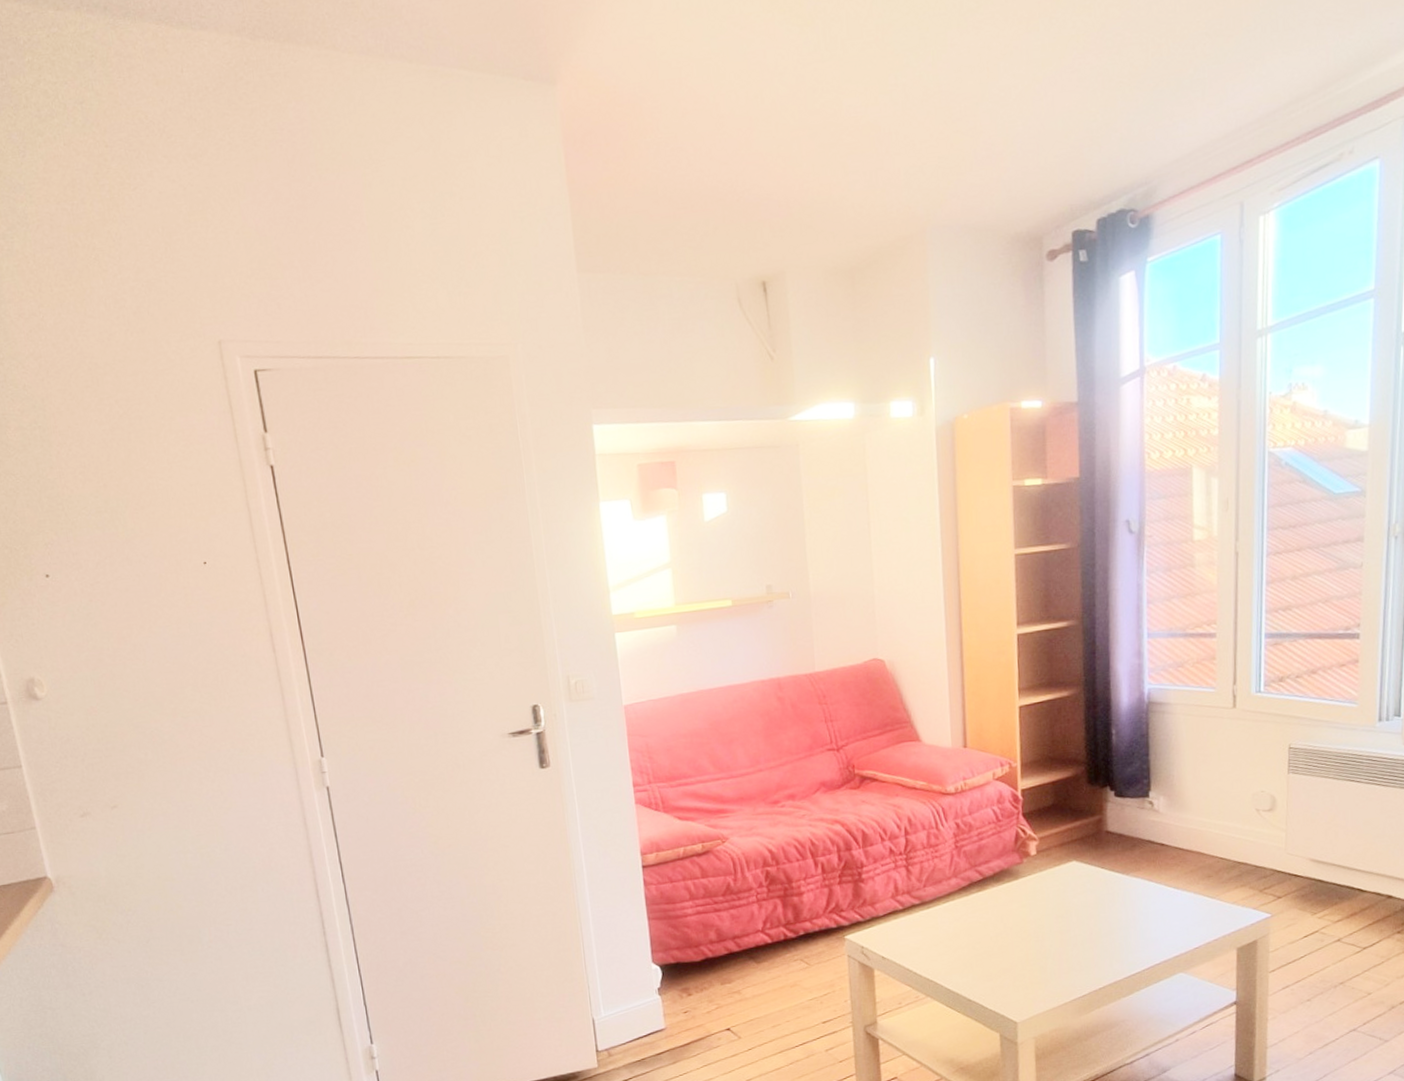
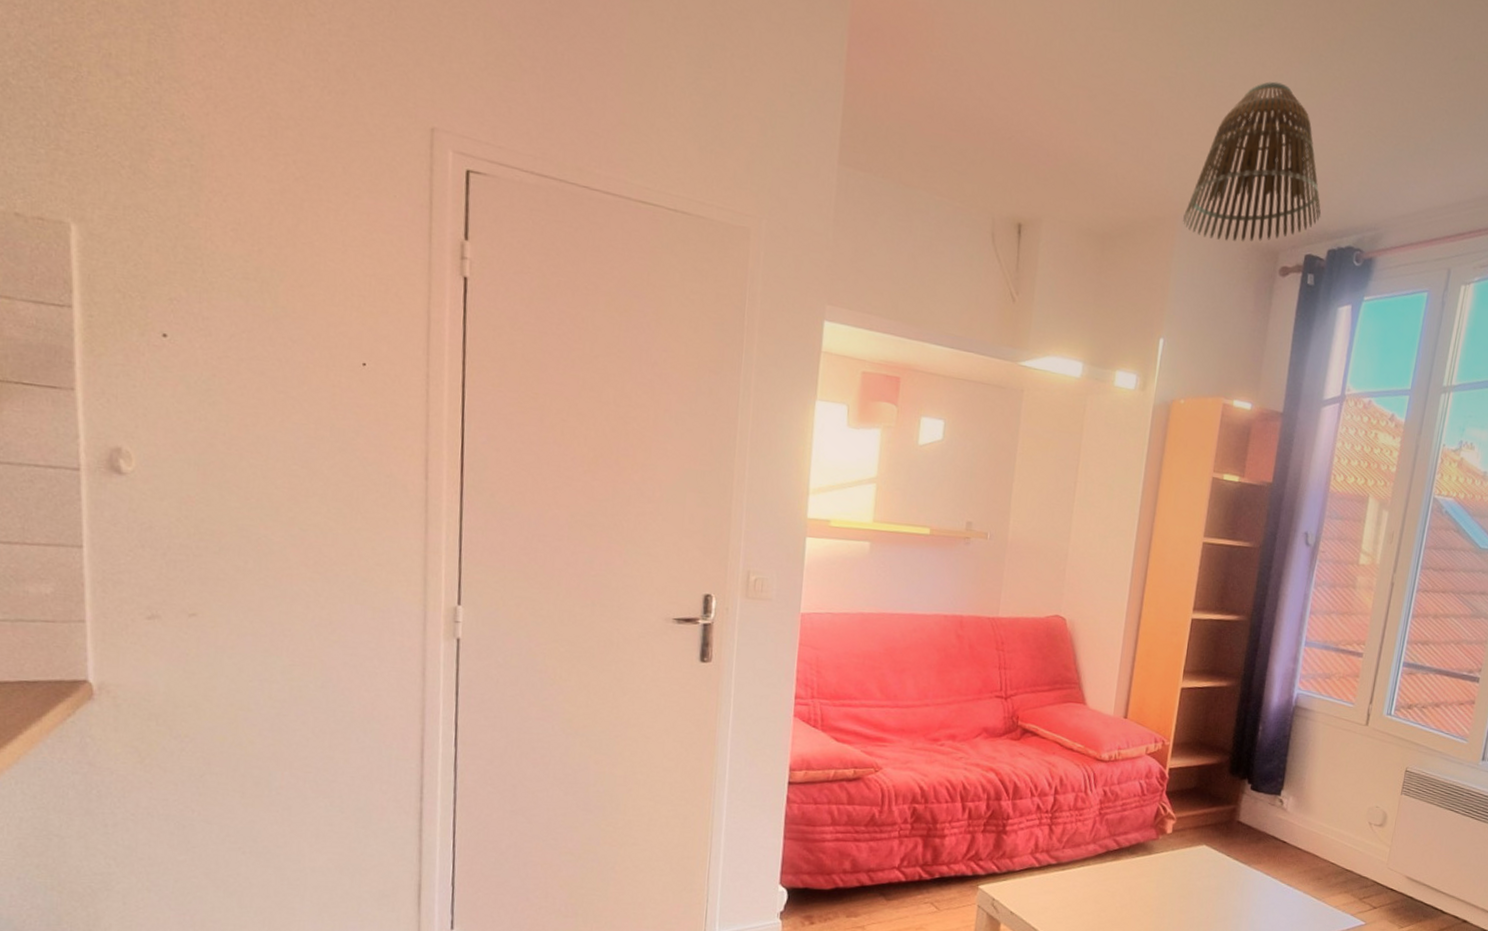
lamp shade: none [931,60,1083,243] -> present [1183,81,1322,241]

